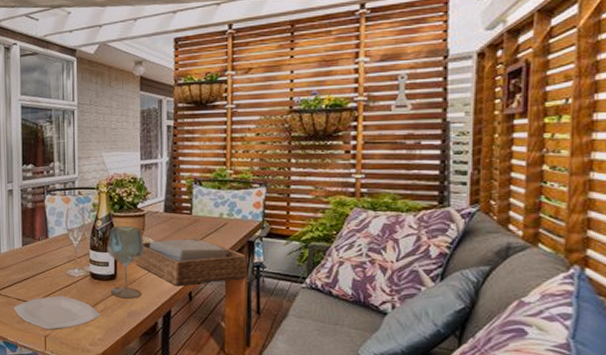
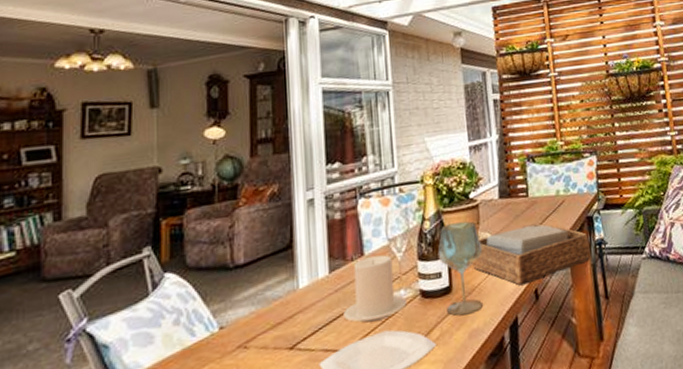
candle: none [32,240,79,287] -> present [344,255,407,323]

